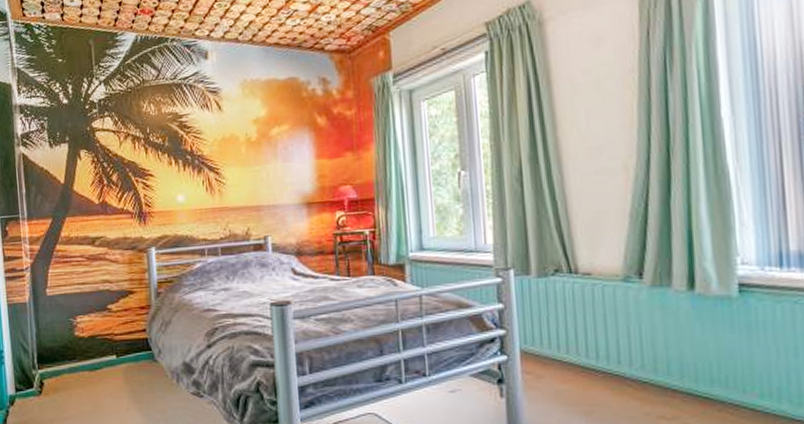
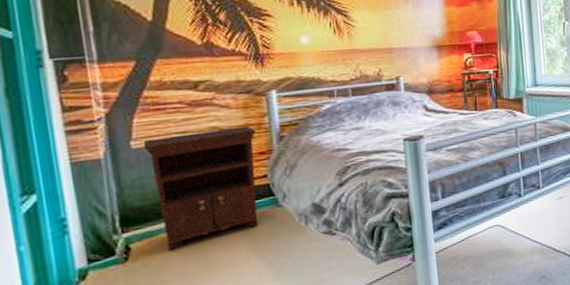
nightstand: none [55,281,139,391] -> present [143,126,259,252]

